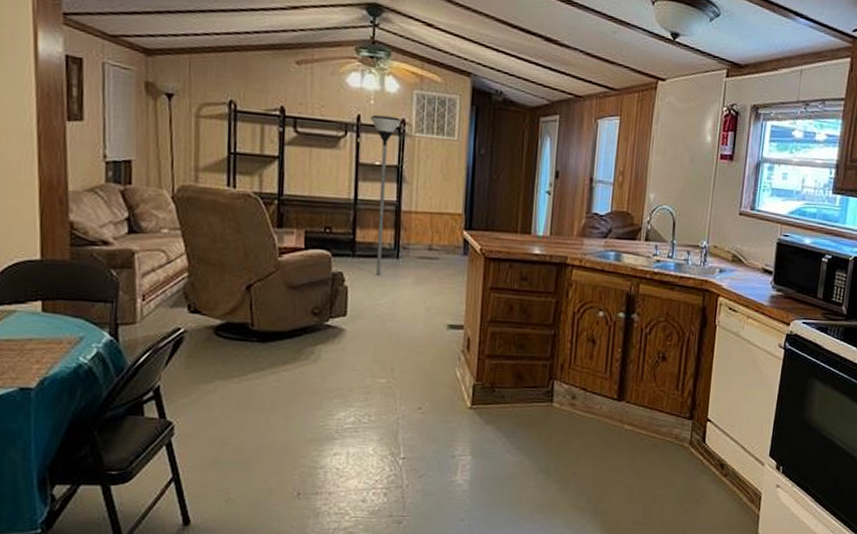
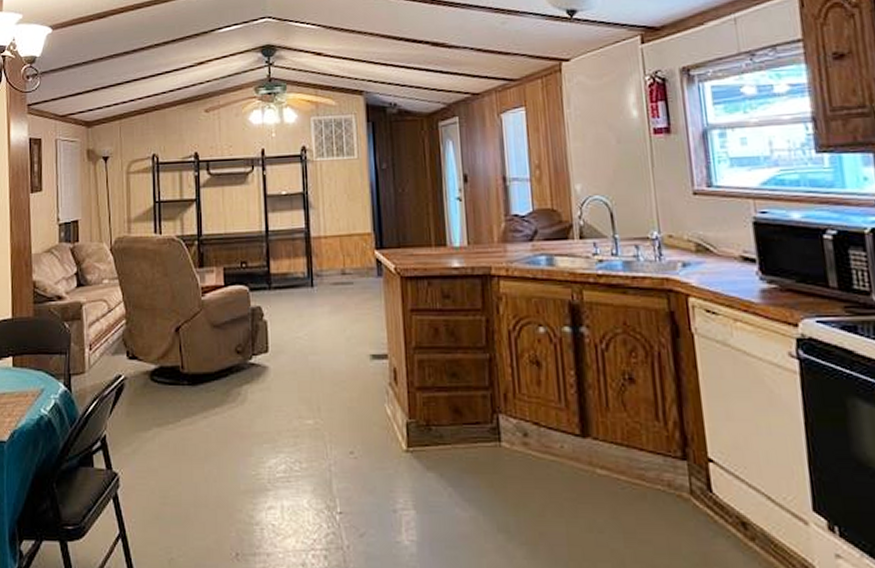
floor lamp: present [370,115,402,276] -> none [273,145,303,307]

